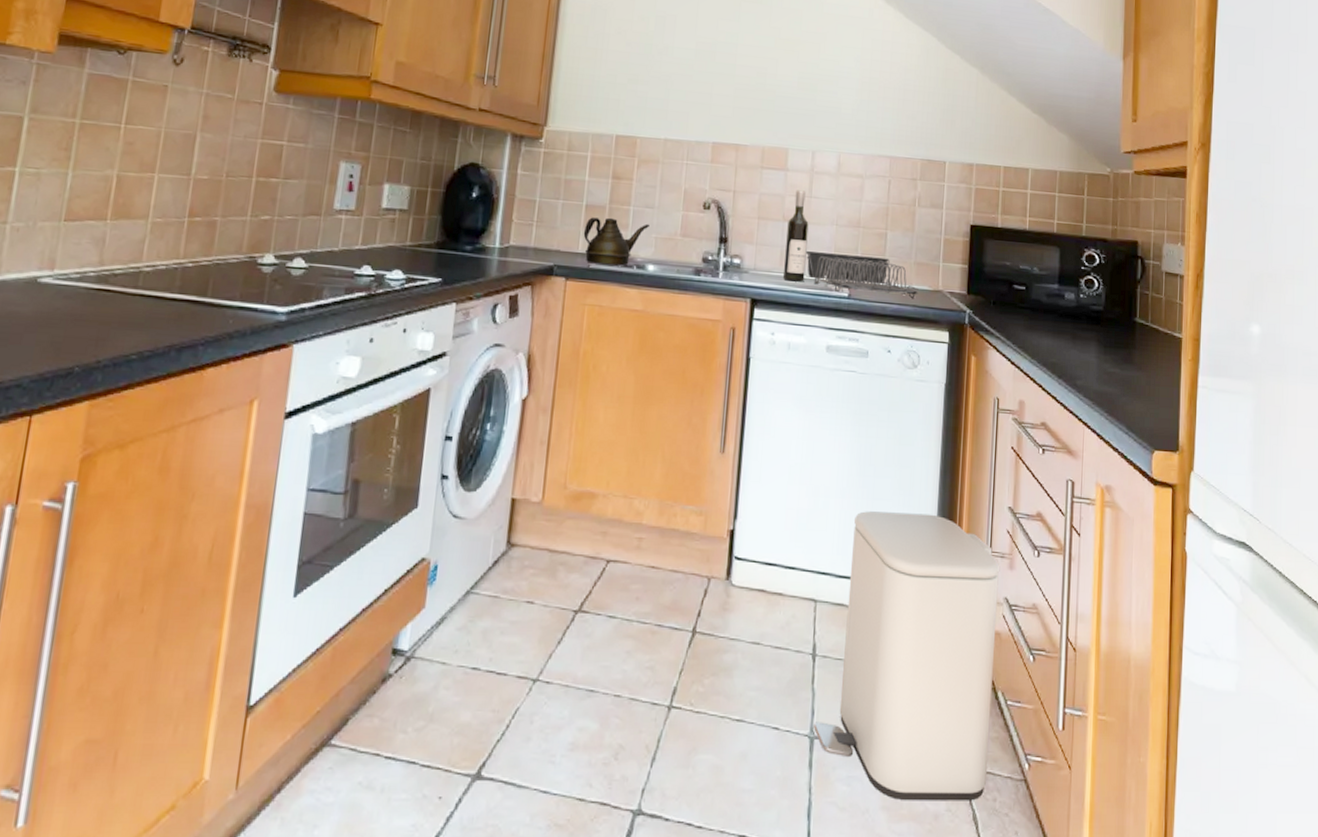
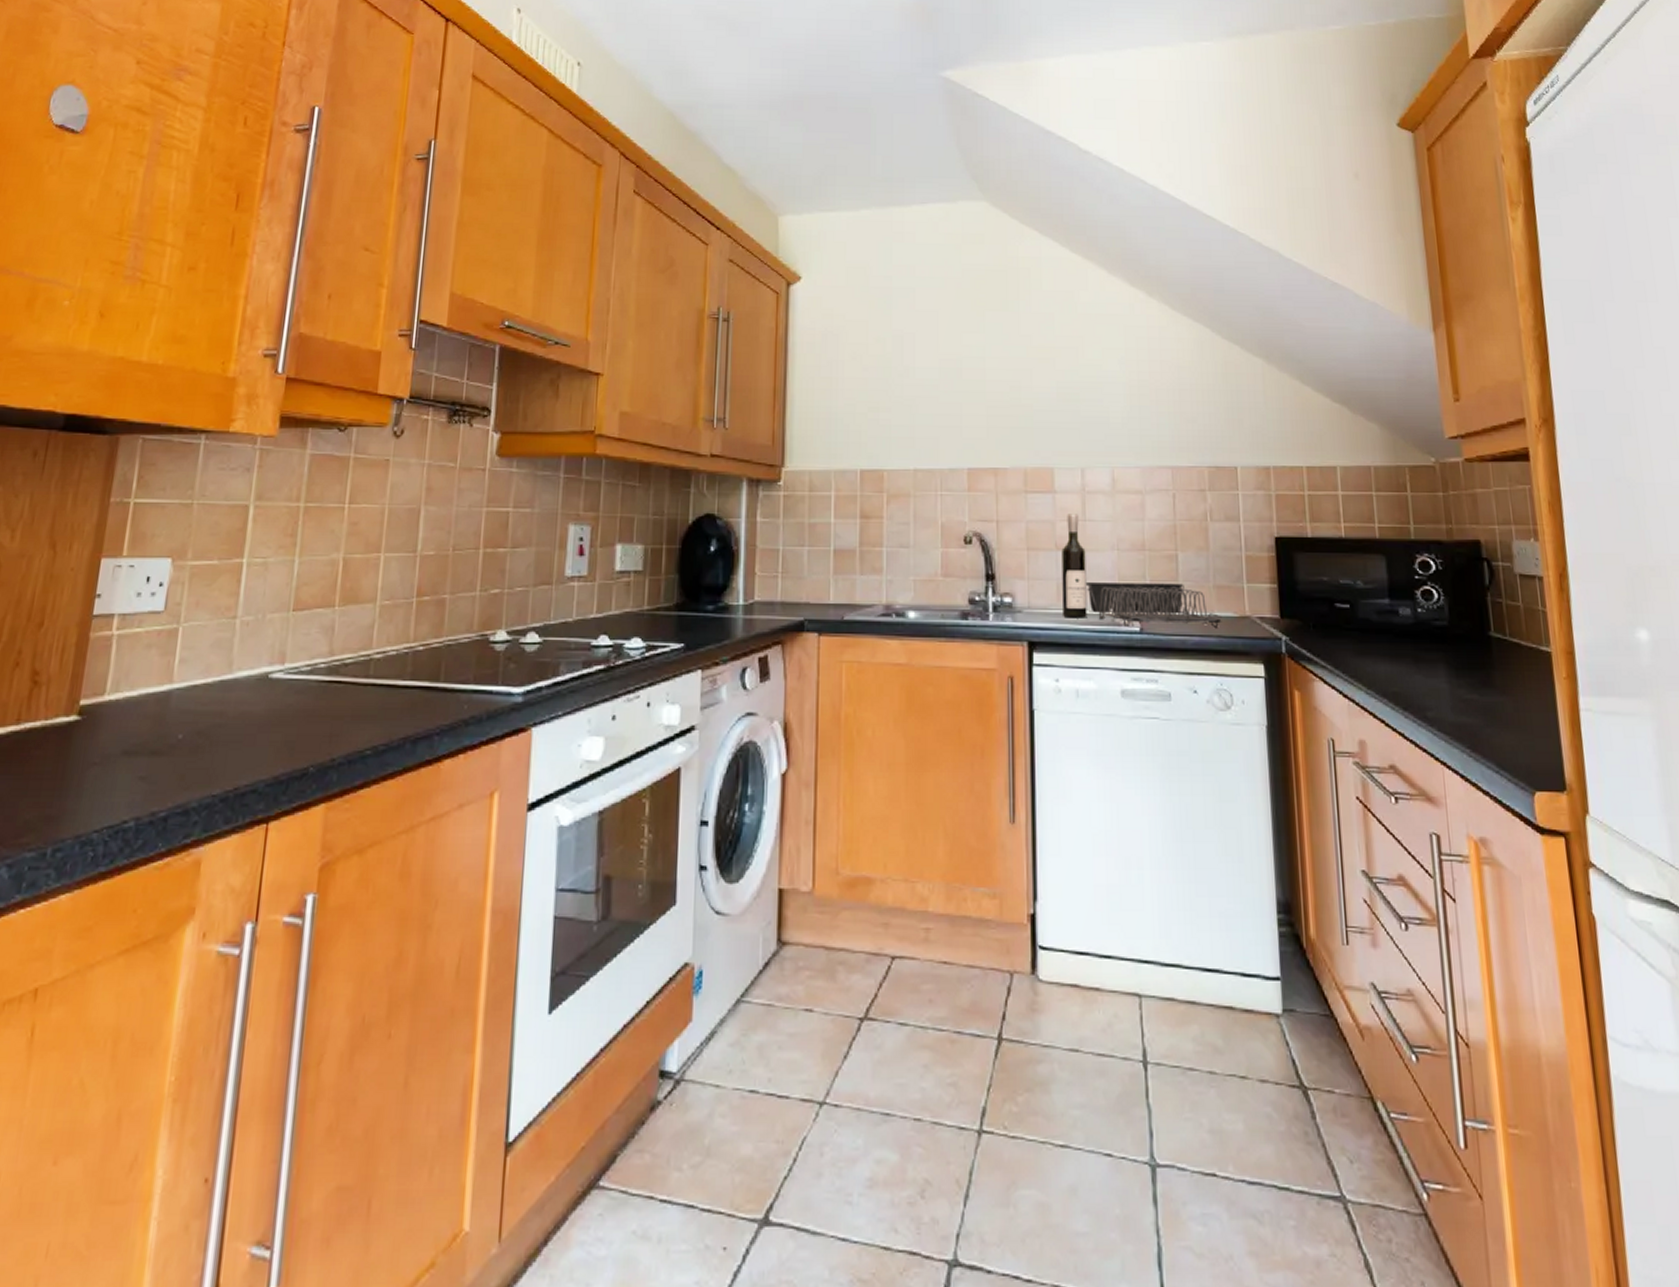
teapot: present [583,217,649,266] -> none [833,562,906,615]
pedal bin: present [813,511,1000,801] -> none [1154,884,1376,1243]

